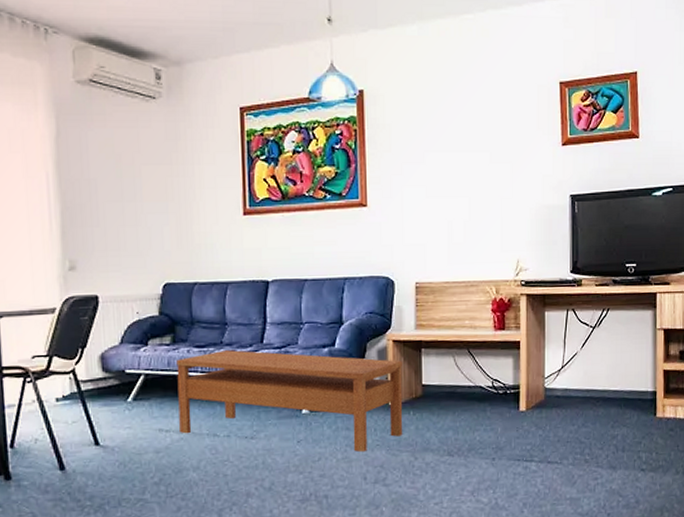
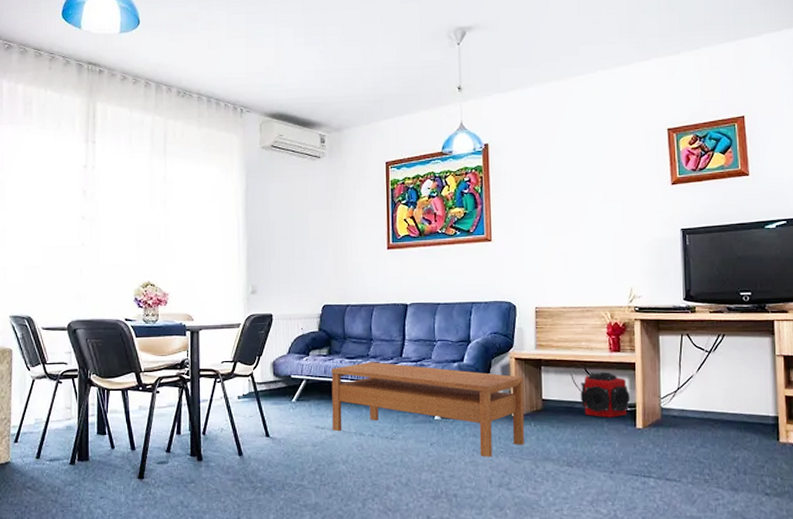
speaker: none [462,353,514,402] -> present [580,372,630,418]

